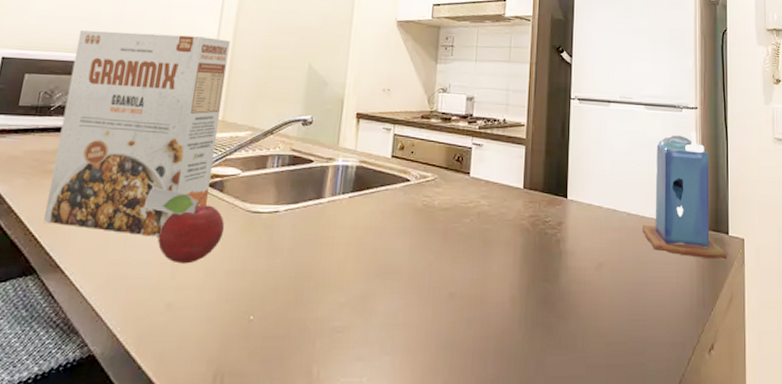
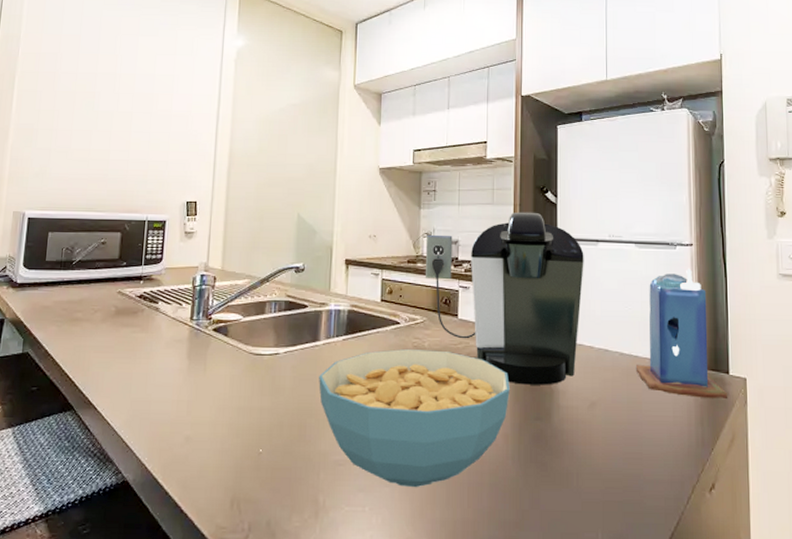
cereal box: present [44,30,230,237] -> none [76,190,224,377]
fruit: present [143,186,225,264] -> none [159,331,231,402]
cereal bowl: none [320,208,519,354] -> present [319,349,510,487]
coffee maker: none [438,70,596,246] -> present [425,212,584,385]

